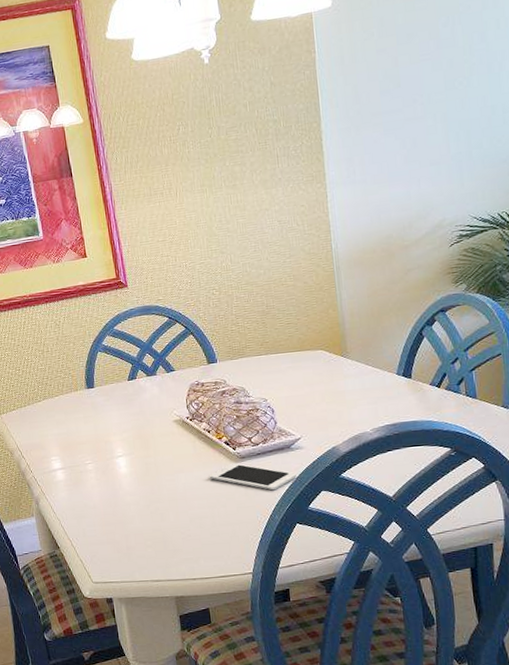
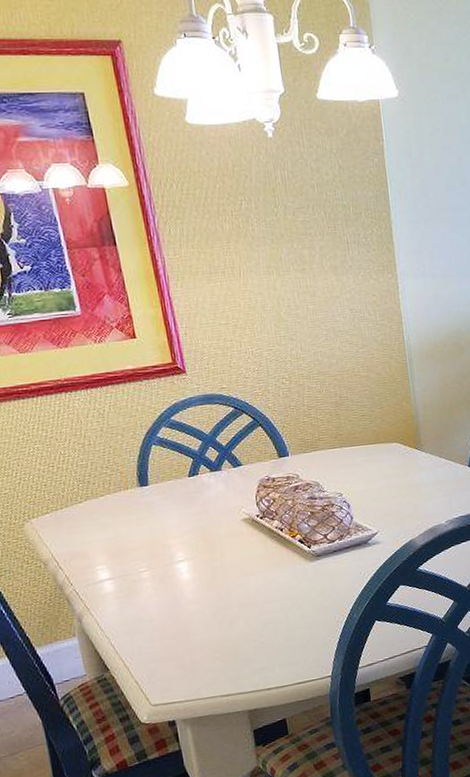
cell phone: present [209,463,297,491] -> none [282,561,374,589]

